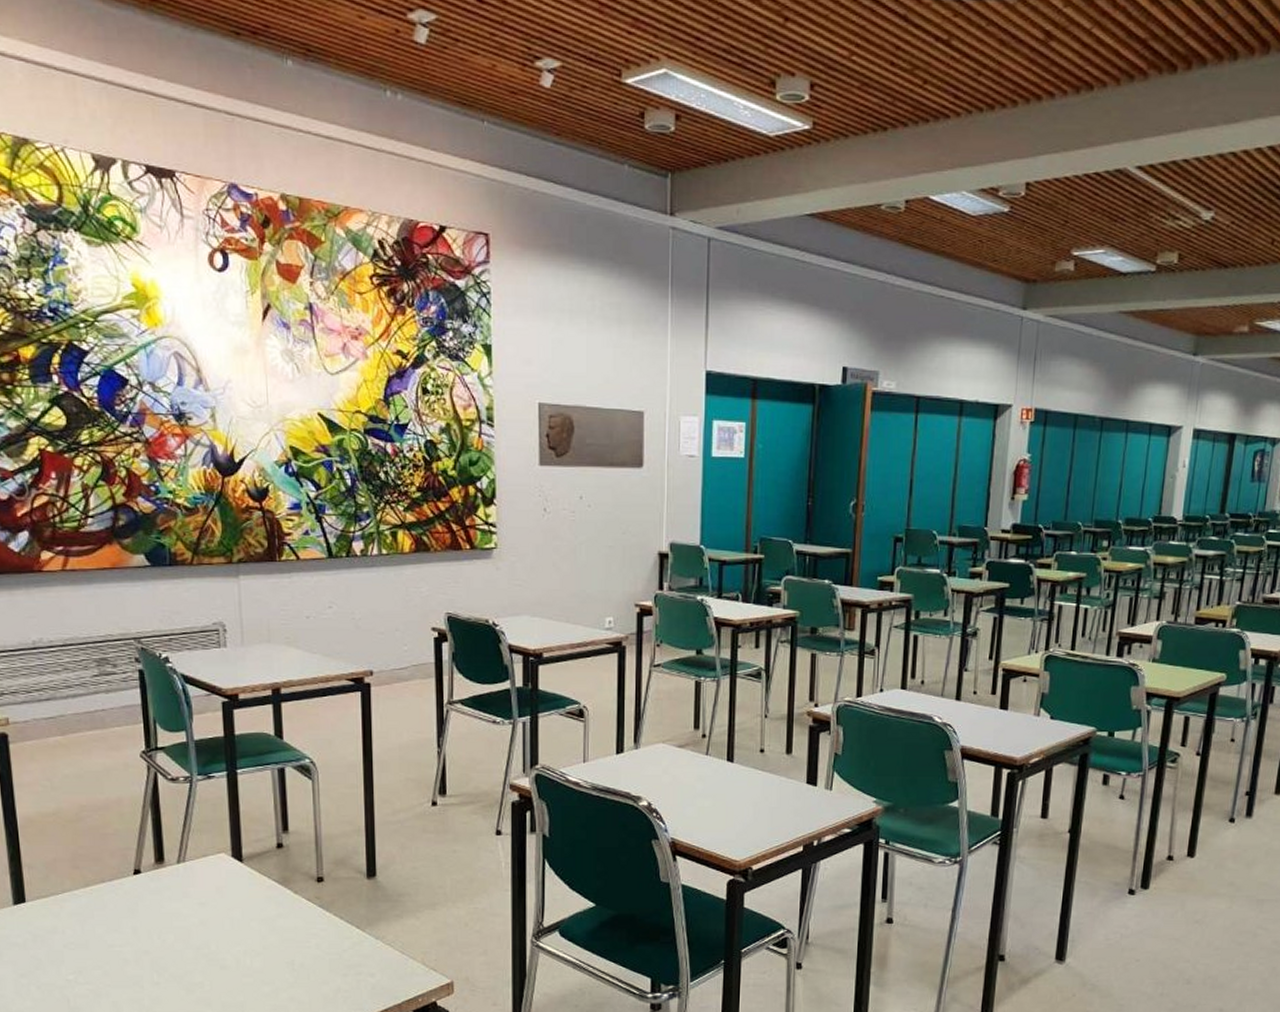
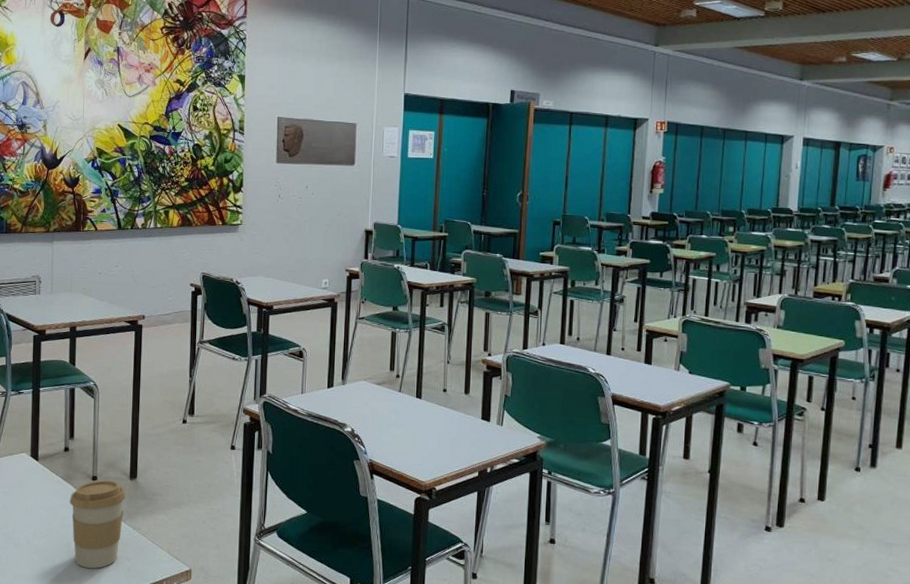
coffee cup: none [288,882,363,989] -> present [69,480,126,569]

